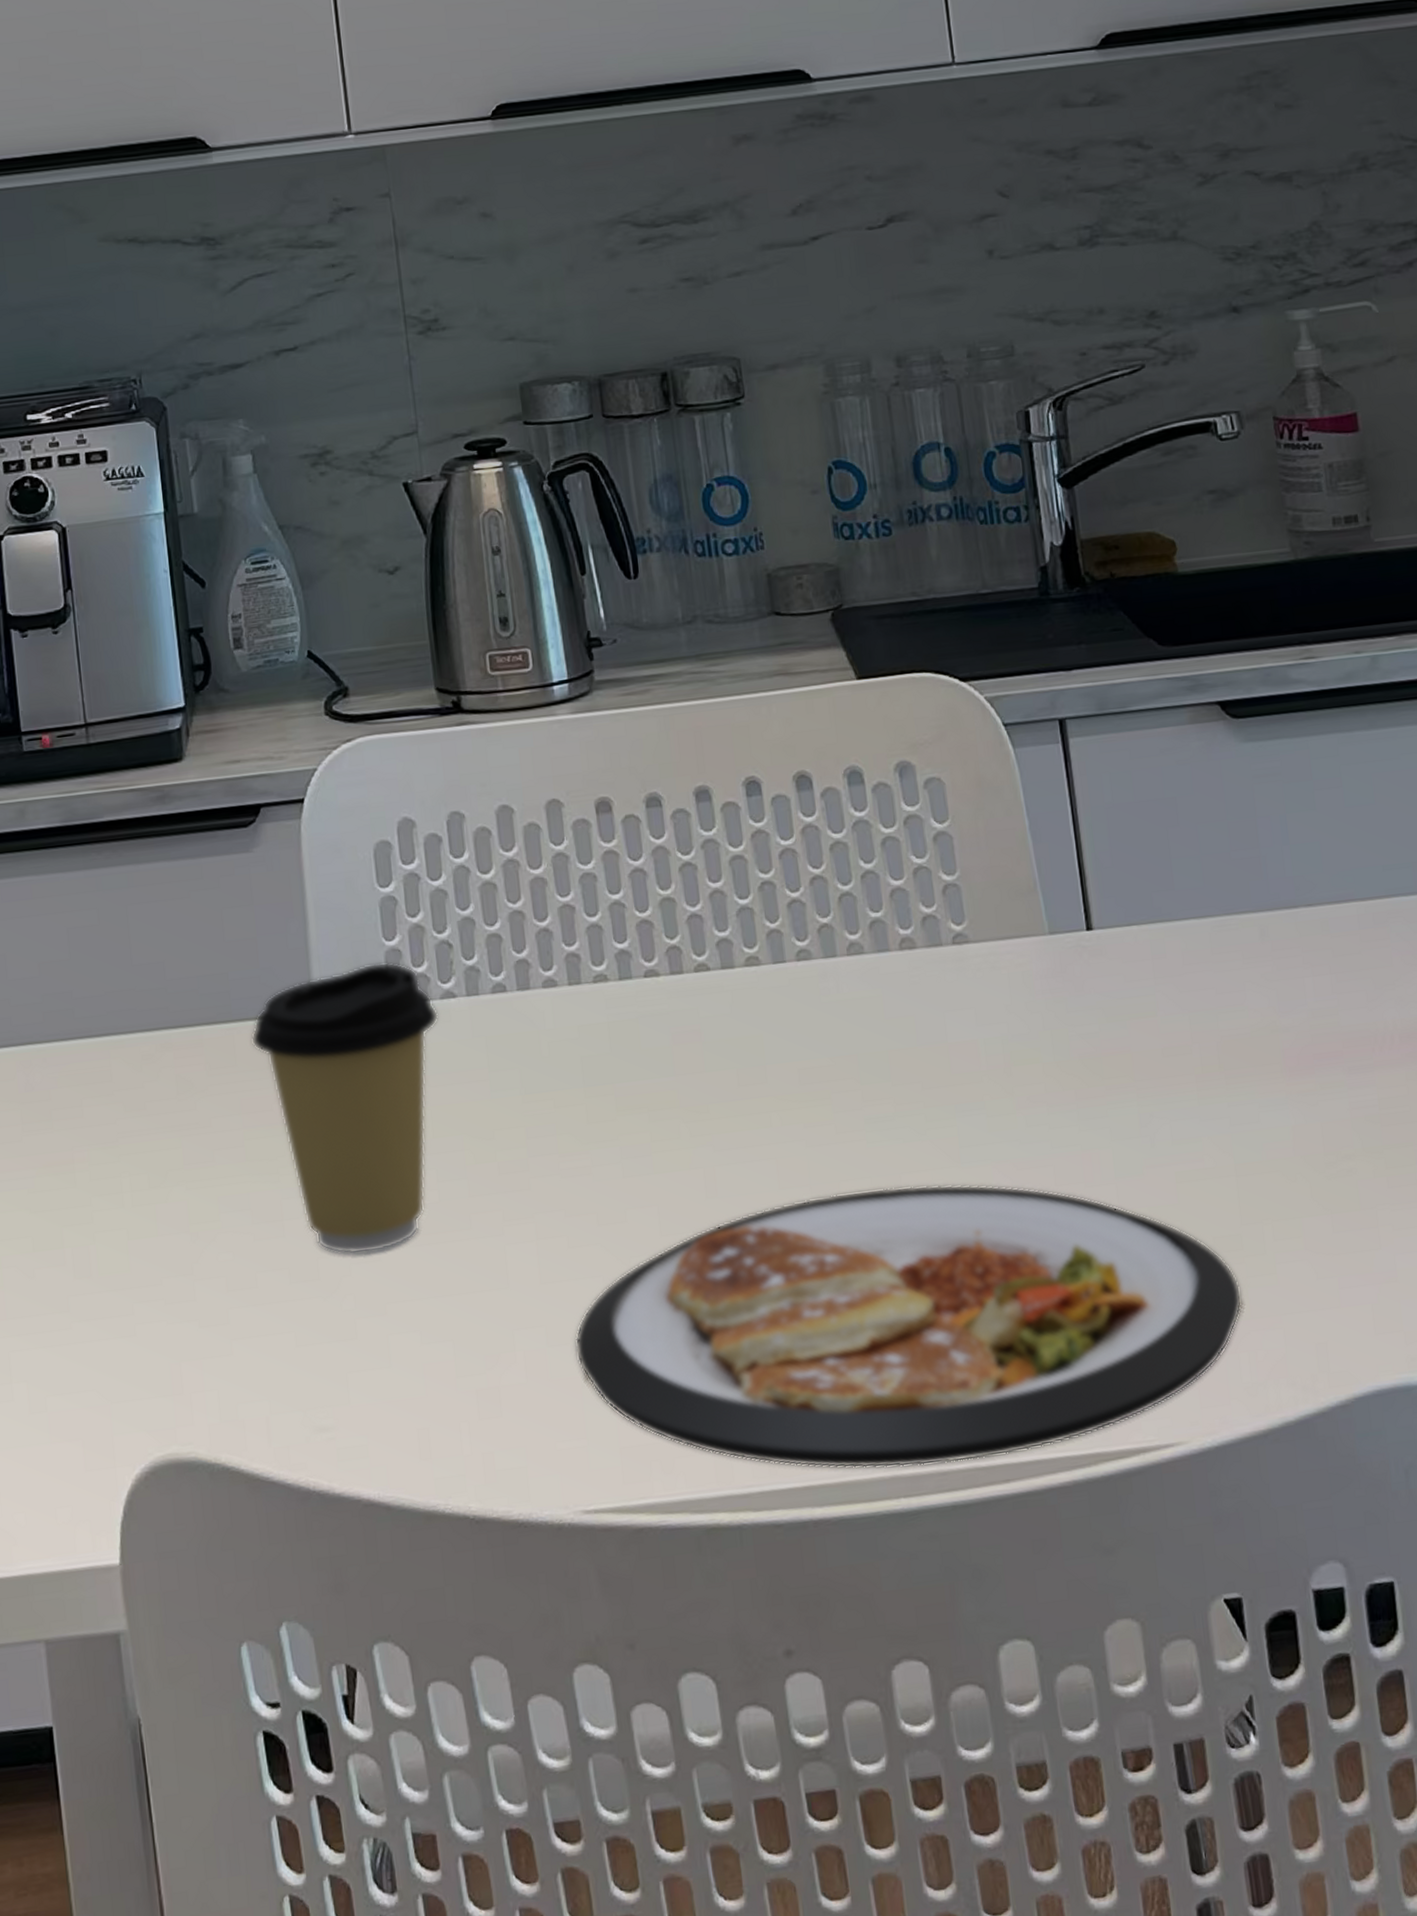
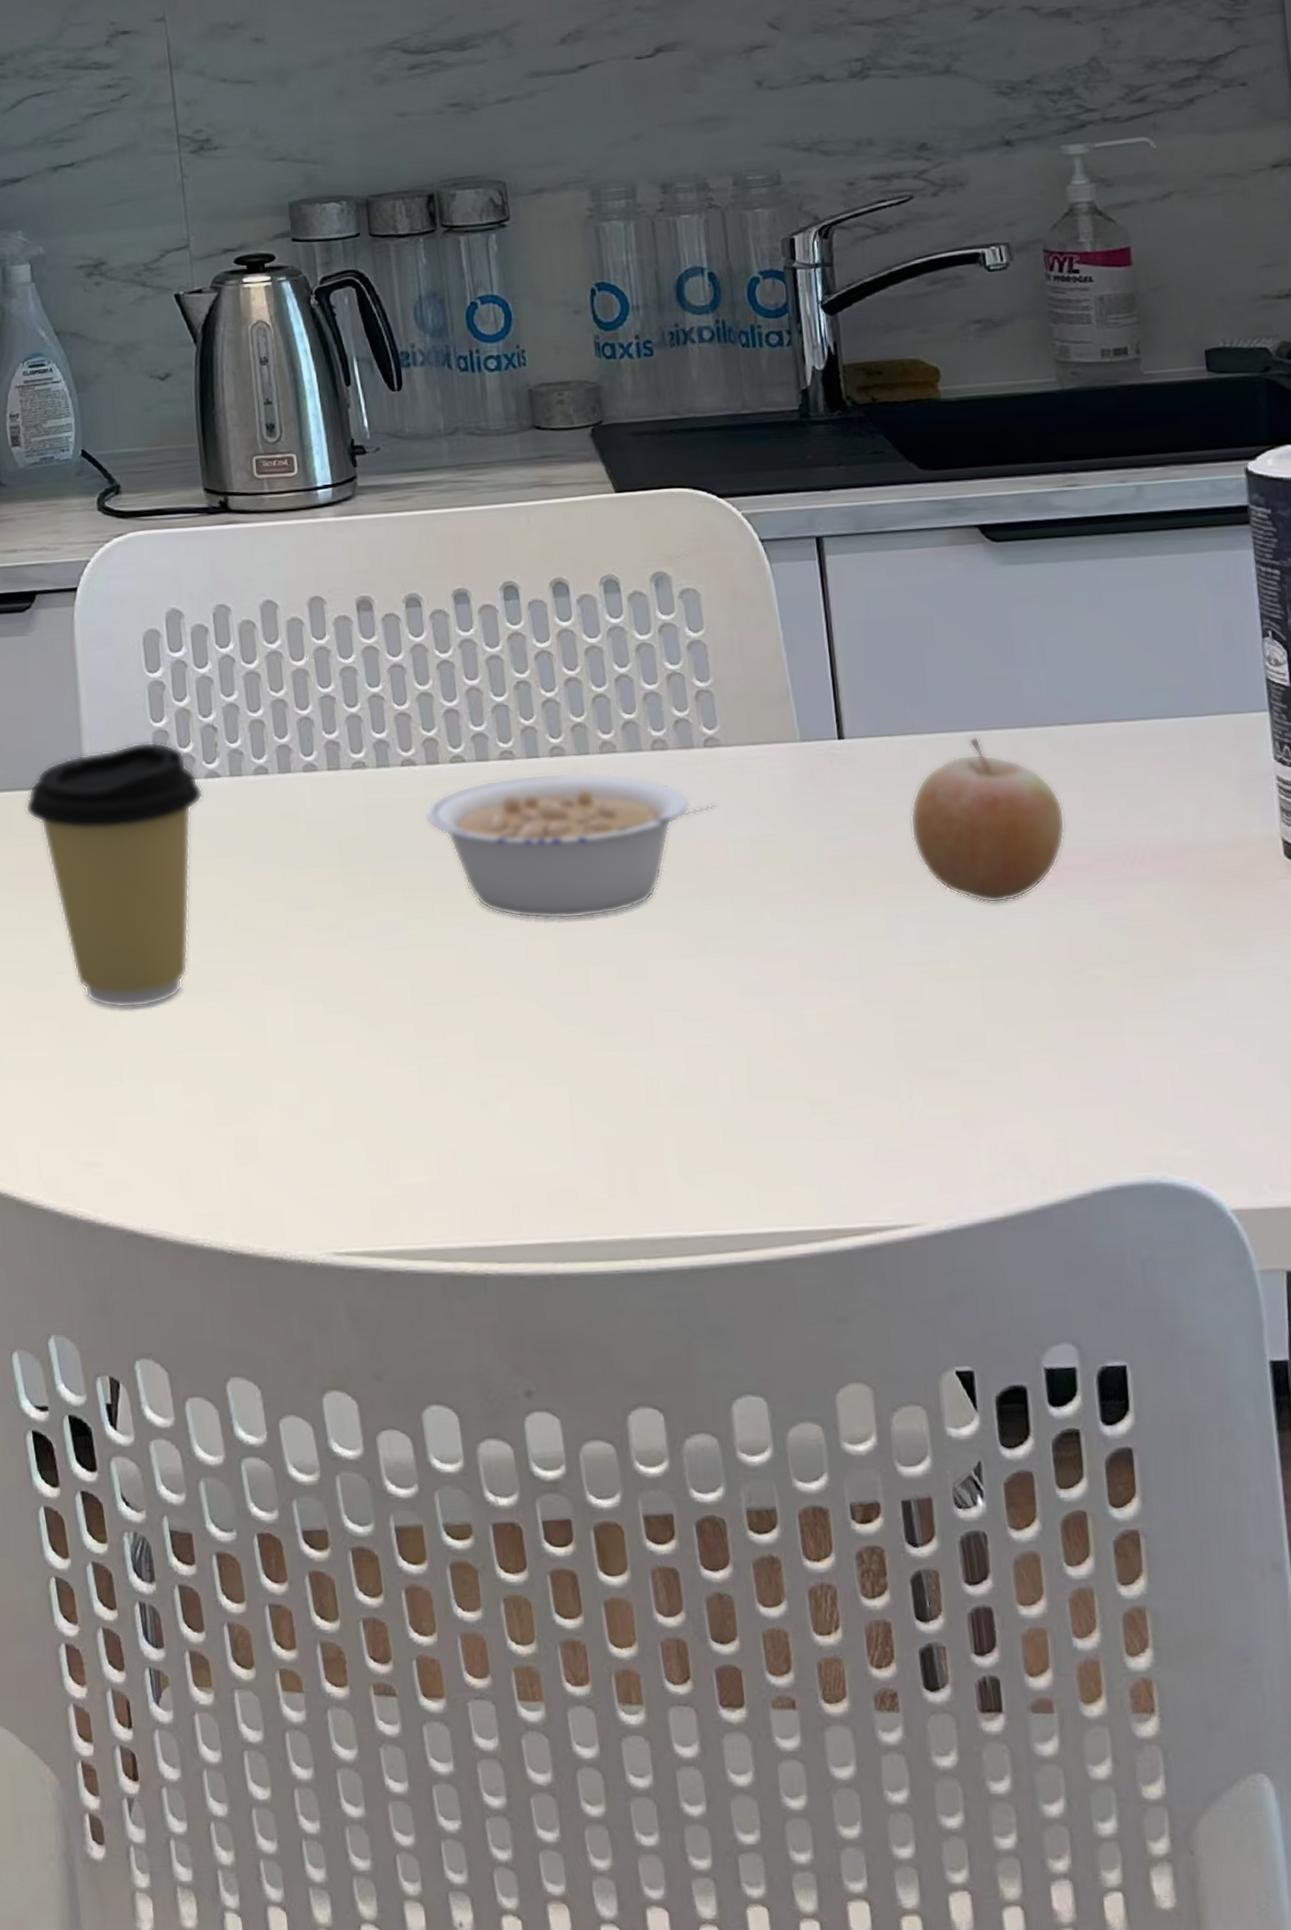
dish: present [574,1184,1242,1469] -> none [329,971,983,1231]
legume: none [669,975,966,1136] -> present [425,772,716,920]
fruit: none [1160,923,1315,1097] -> present [910,737,1066,904]

